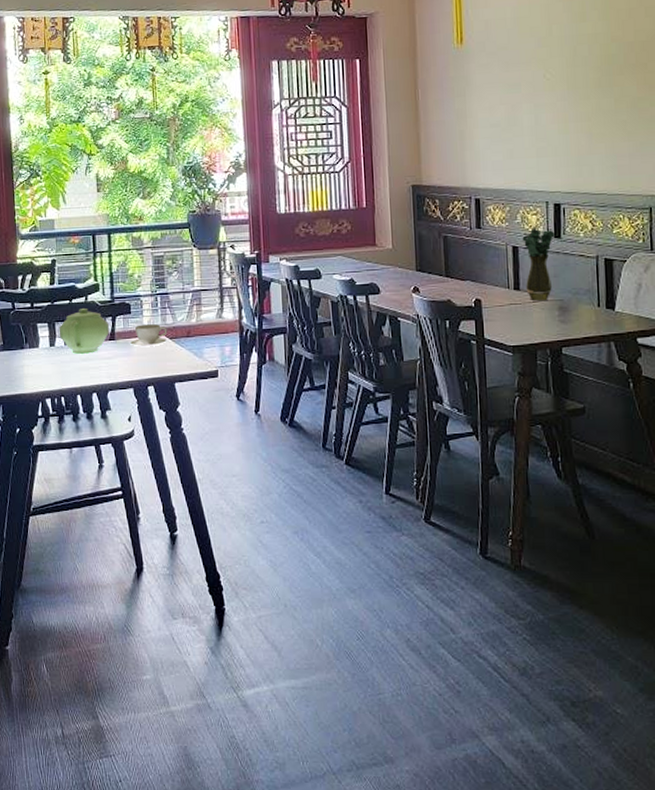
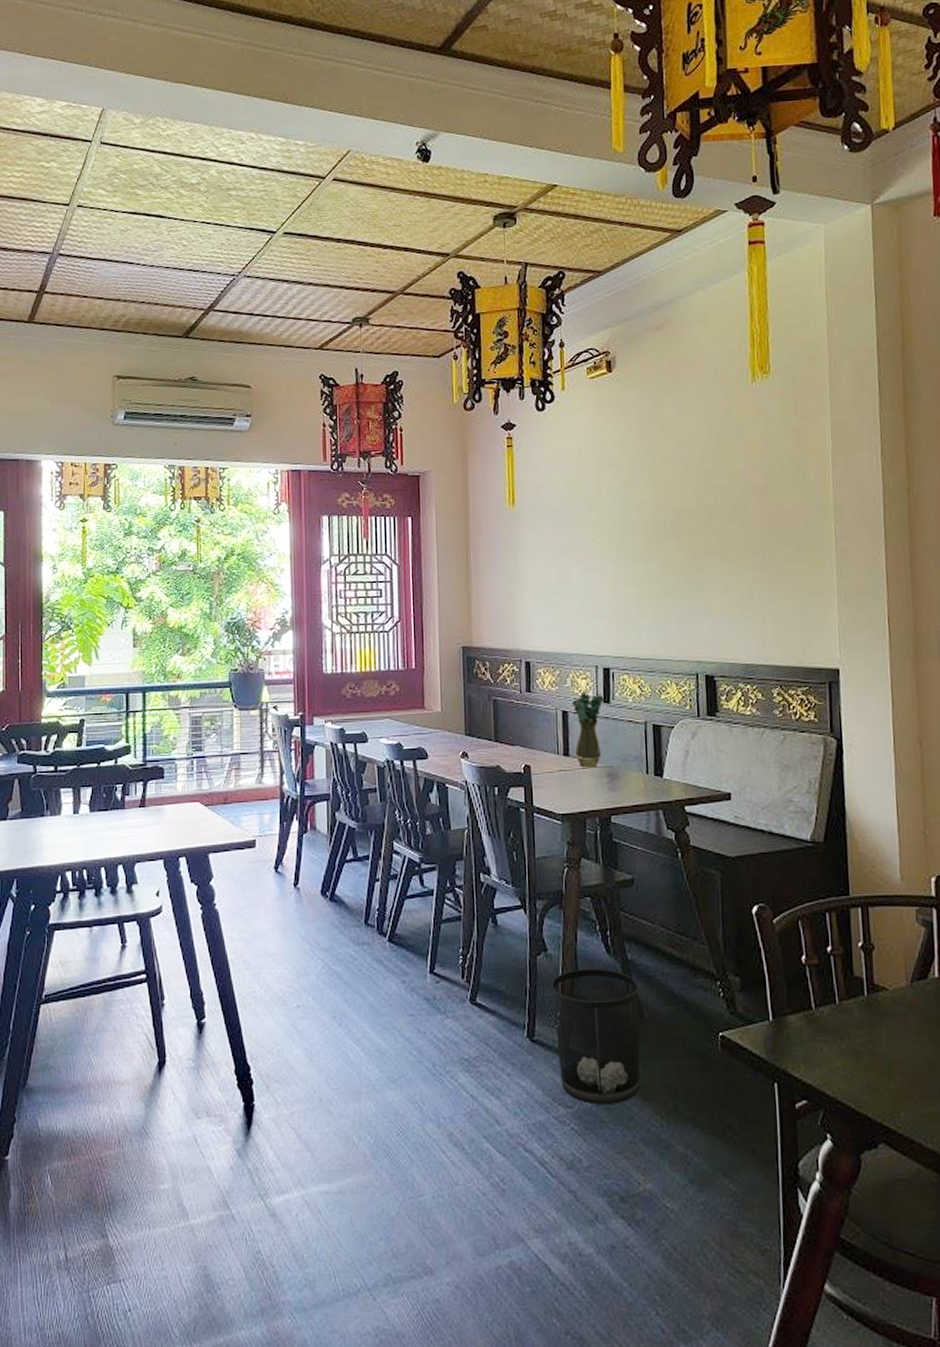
teapot: present [59,307,109,354] -> none [84,771,139,822]
teacup: present [130,324,168,346] -> none [162,790,203,814]
waste bin: none [503,491,591,617] -> present [551,968,640,1104]

